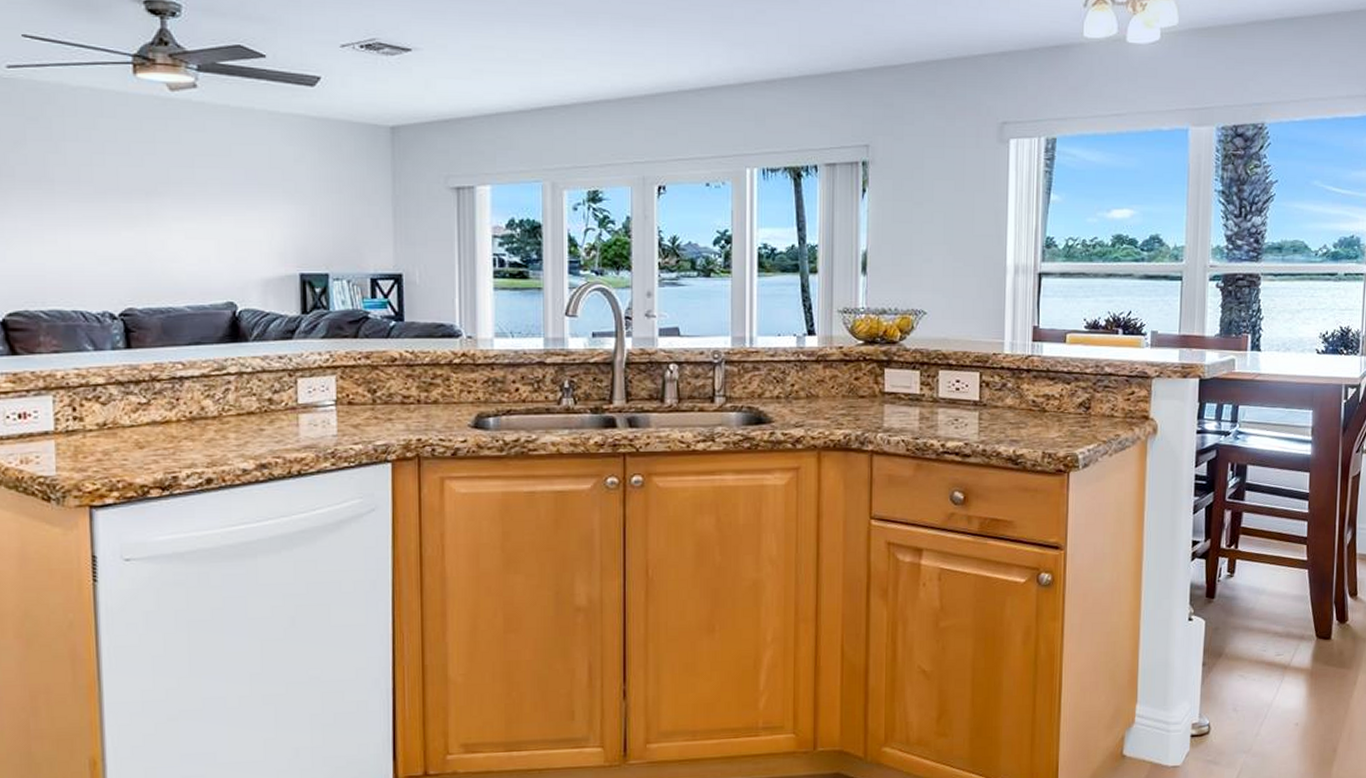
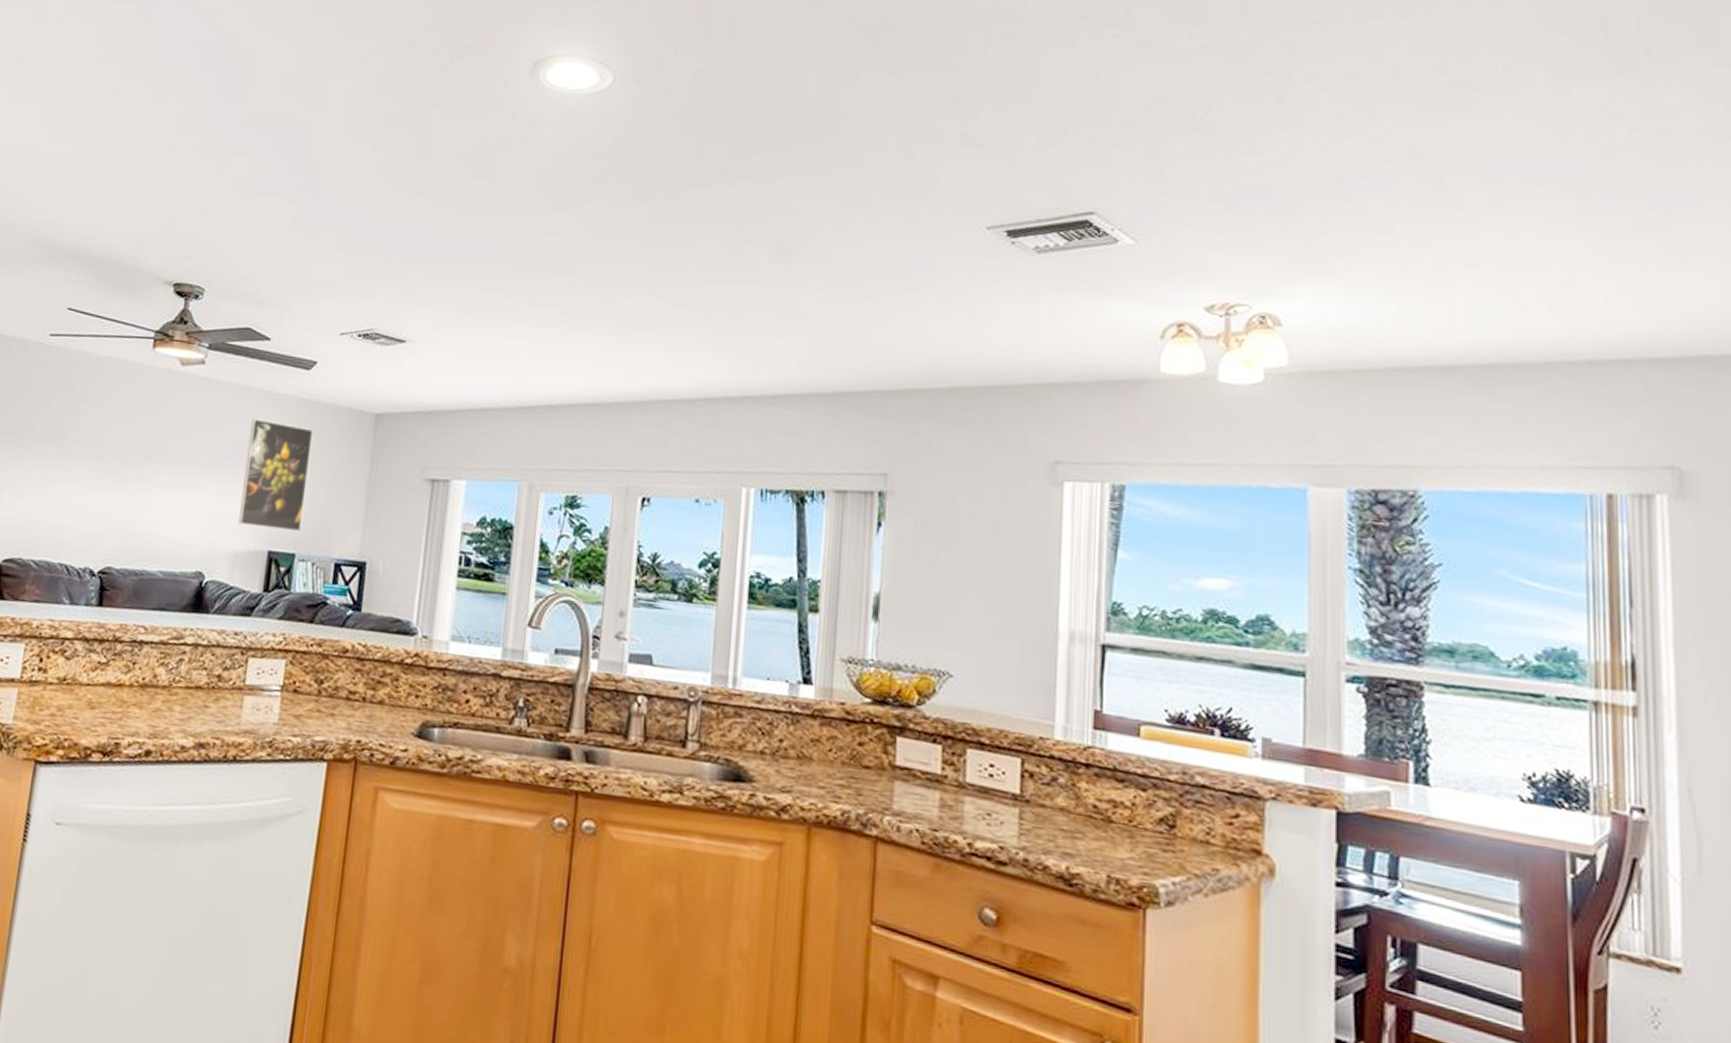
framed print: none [259,141,331,252] -> present [237,418,314,532]

